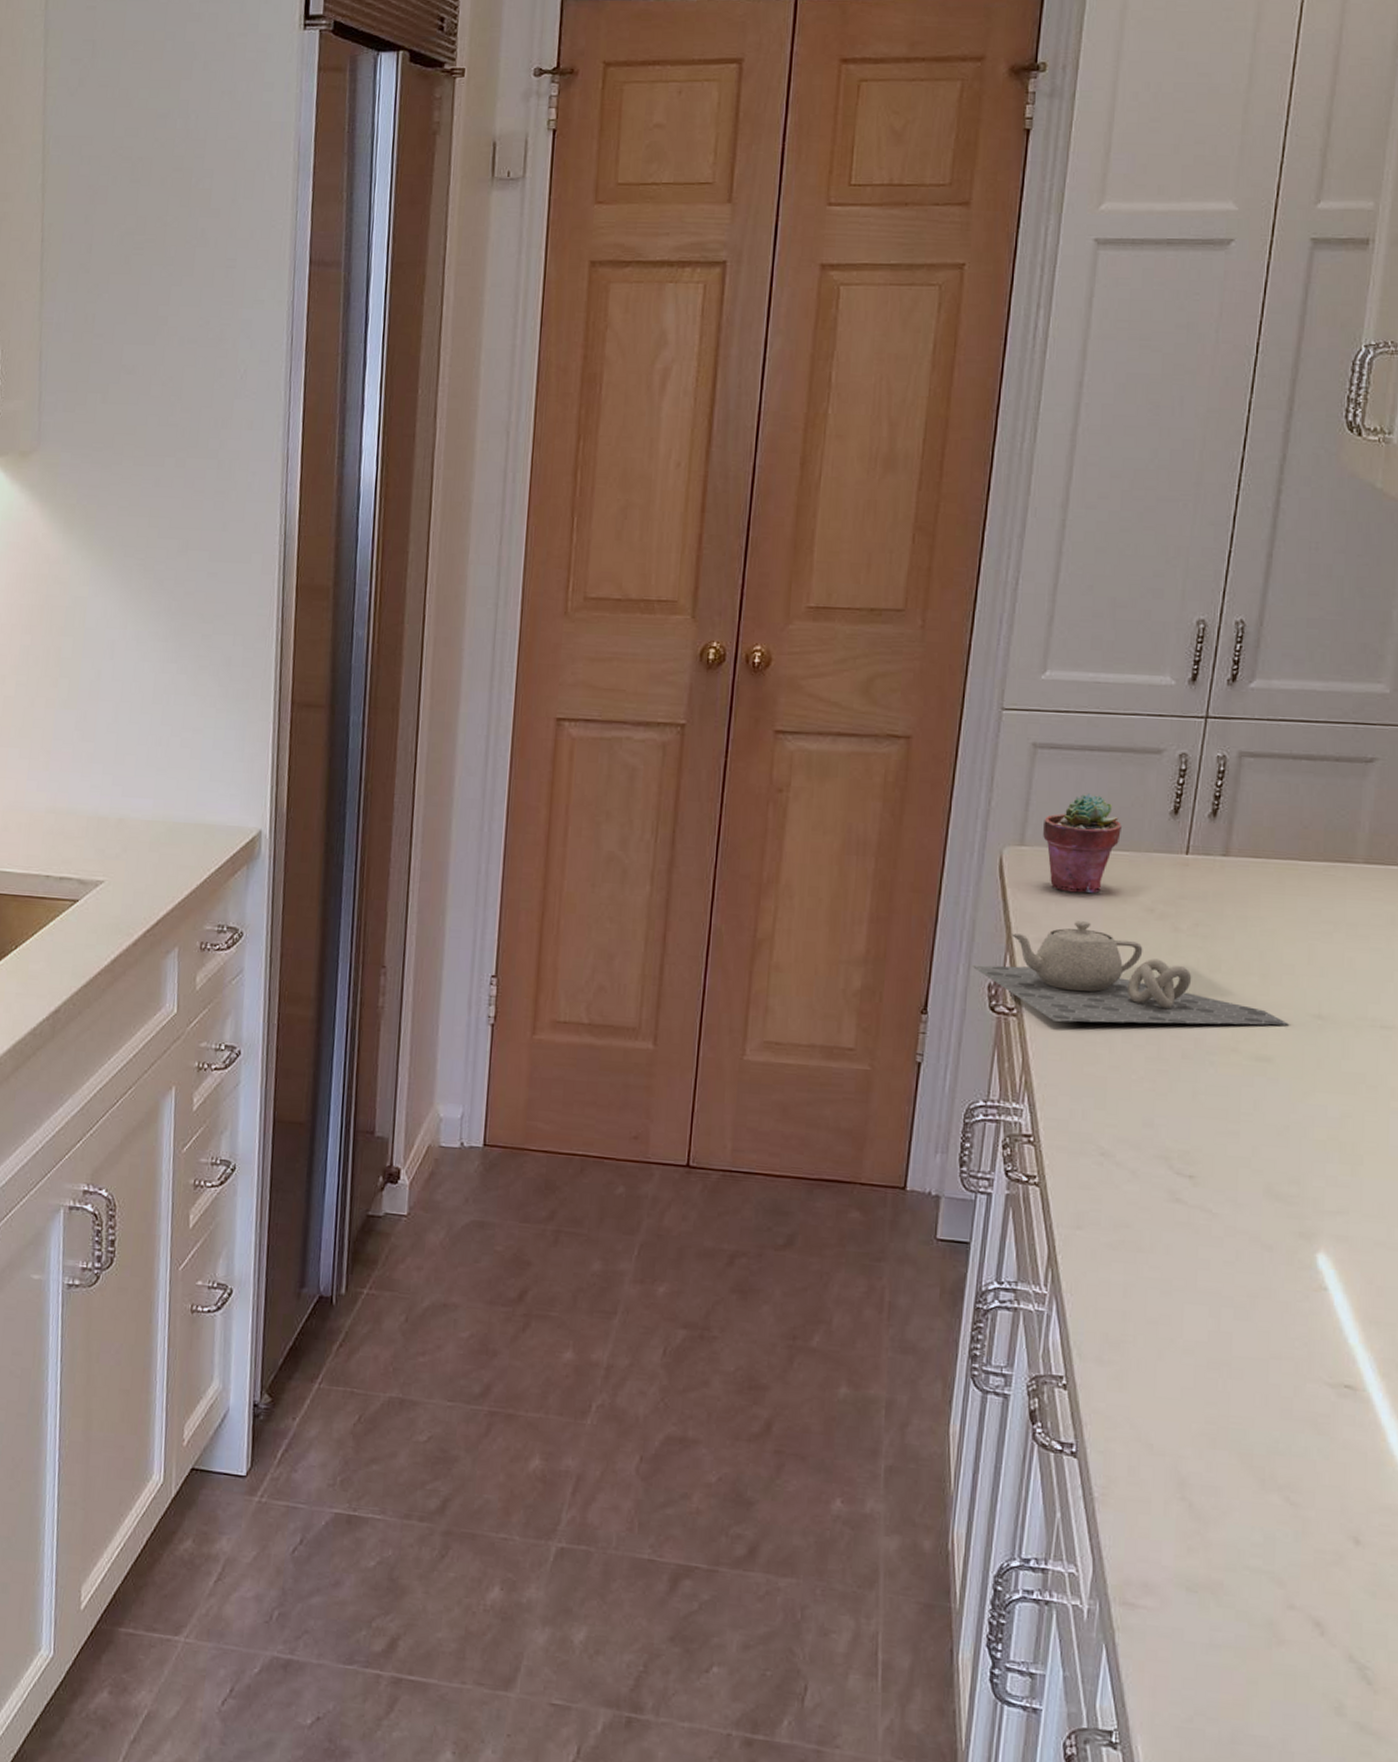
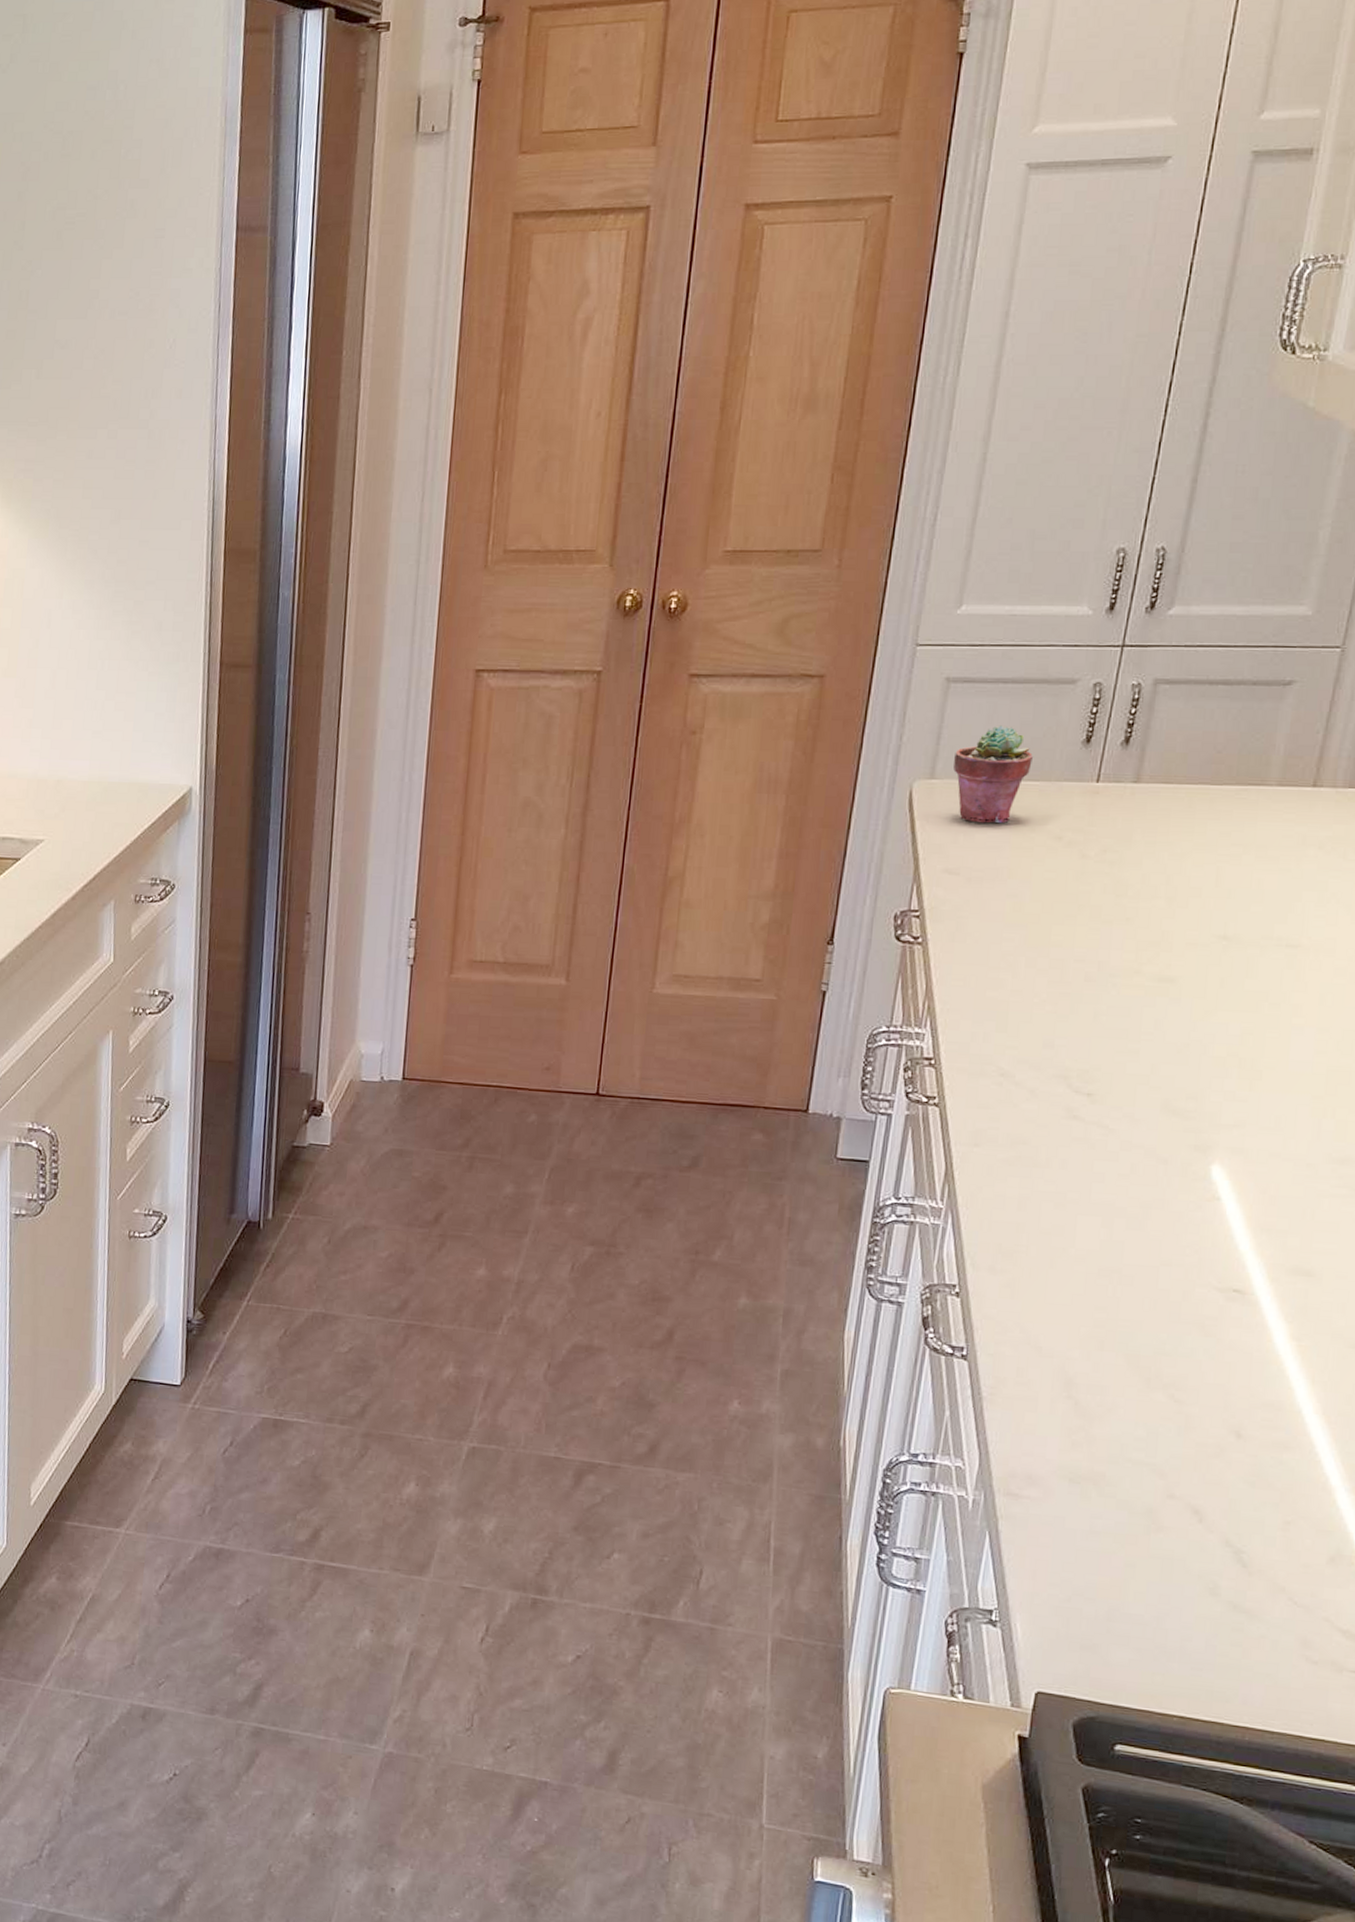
teapot: present [971,921,1289,1026] -> none [878,851,1193,949]

